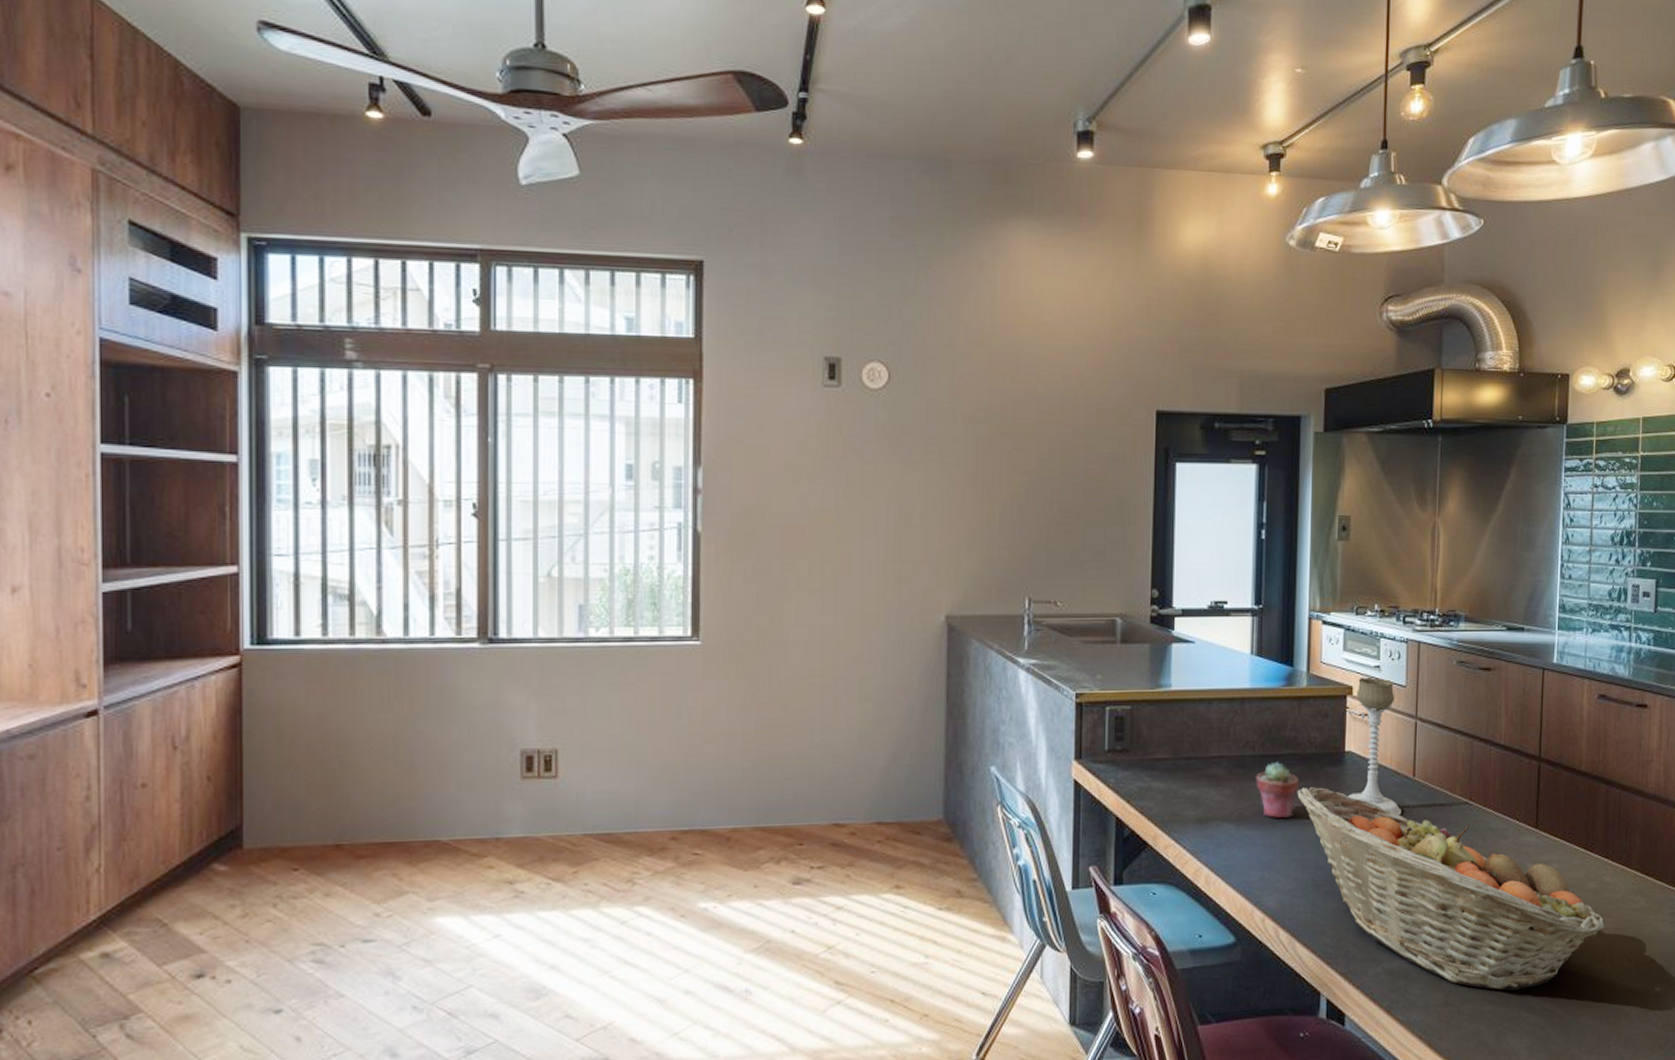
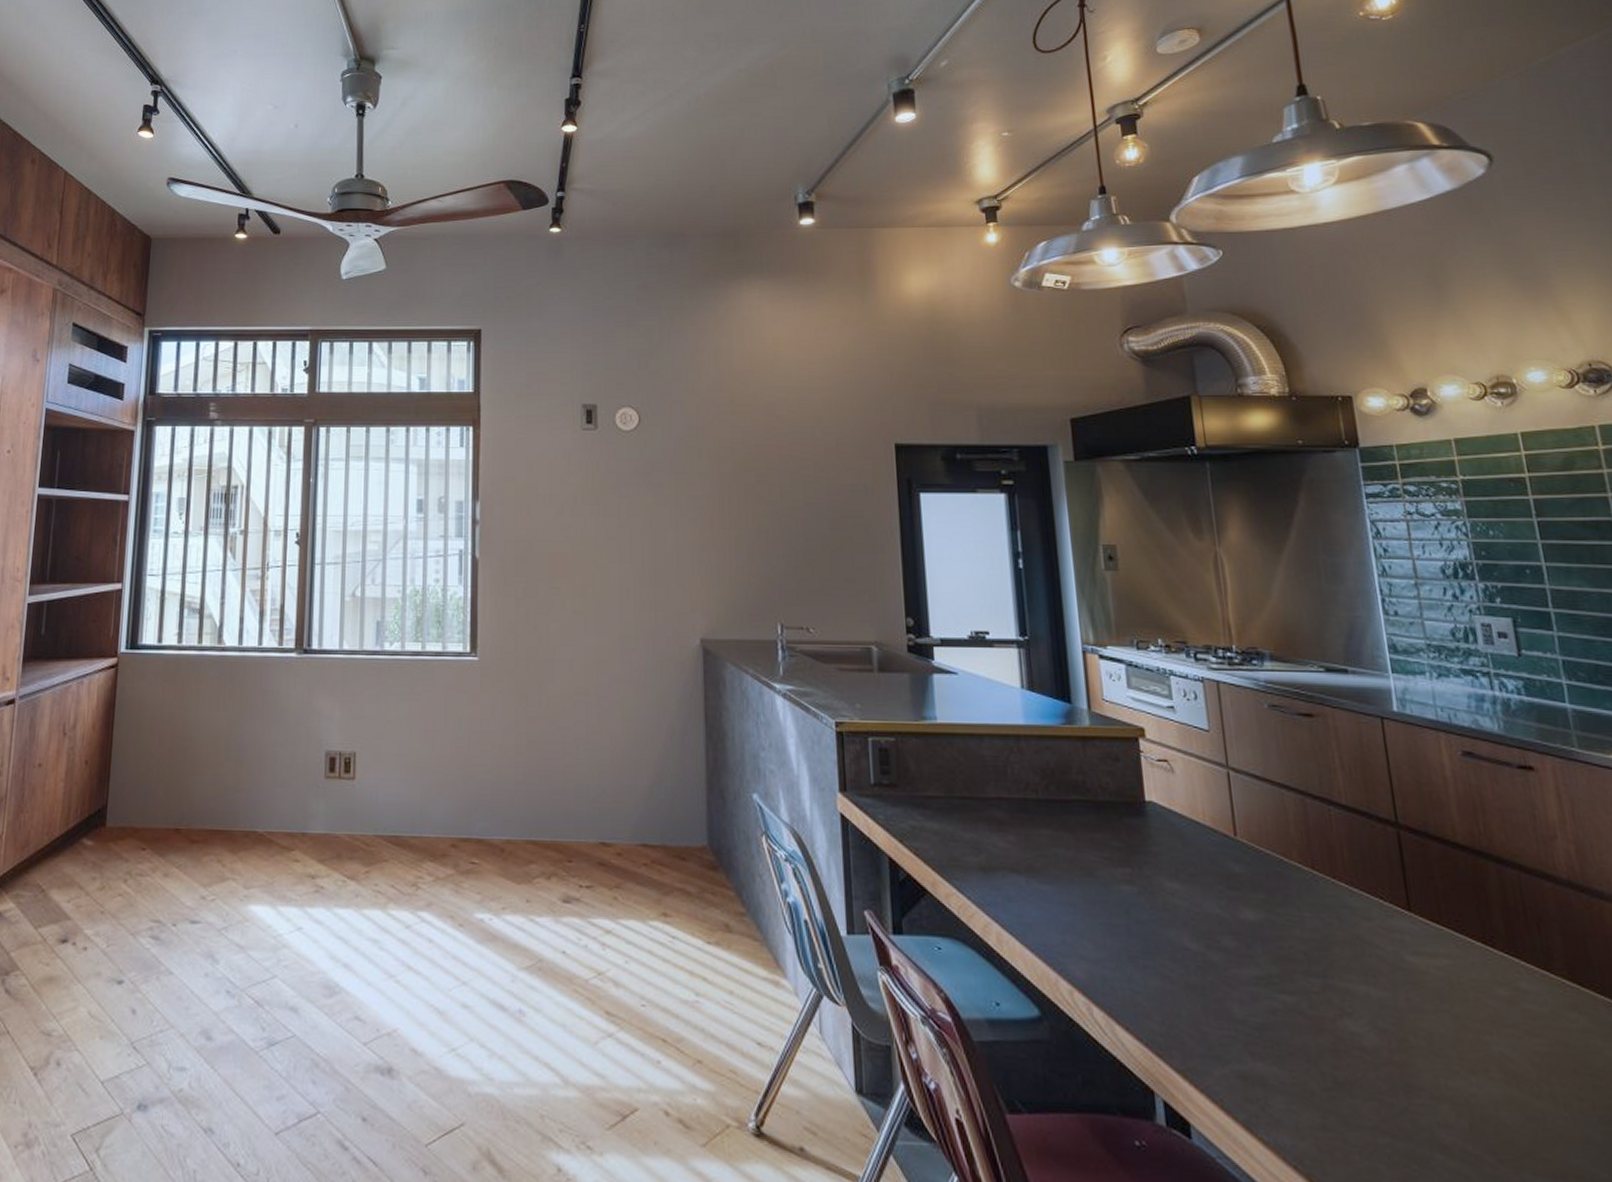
potted succulent: present [1256,762,1299,819] -> none [1042,808,1095,875]
fruit basket: present [1297,787,1607,991] -> none [1093,840,1537,1122]
candle holder: present [1348,676,1401,816] -> none [1150,718,1226,881]

